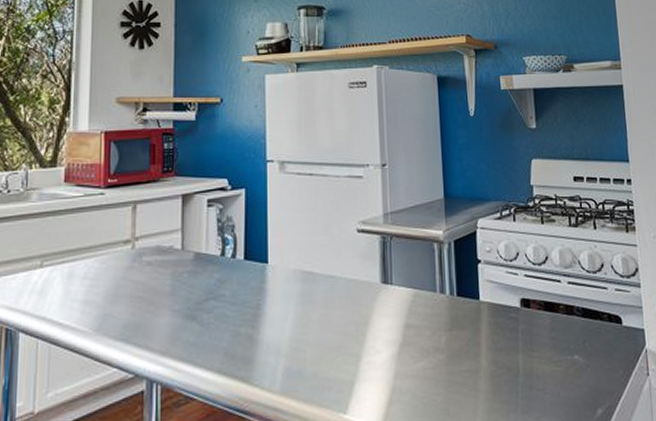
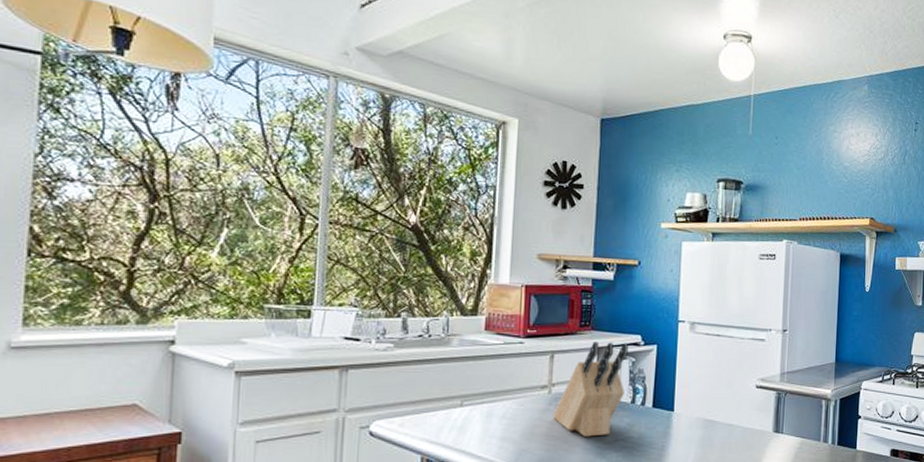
knife block: none [138,188,214,297] -> present [553,342,628,437]

